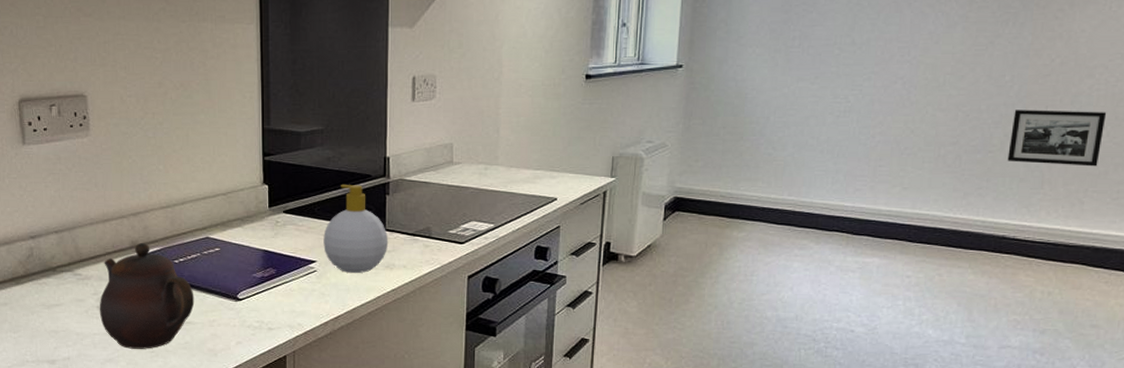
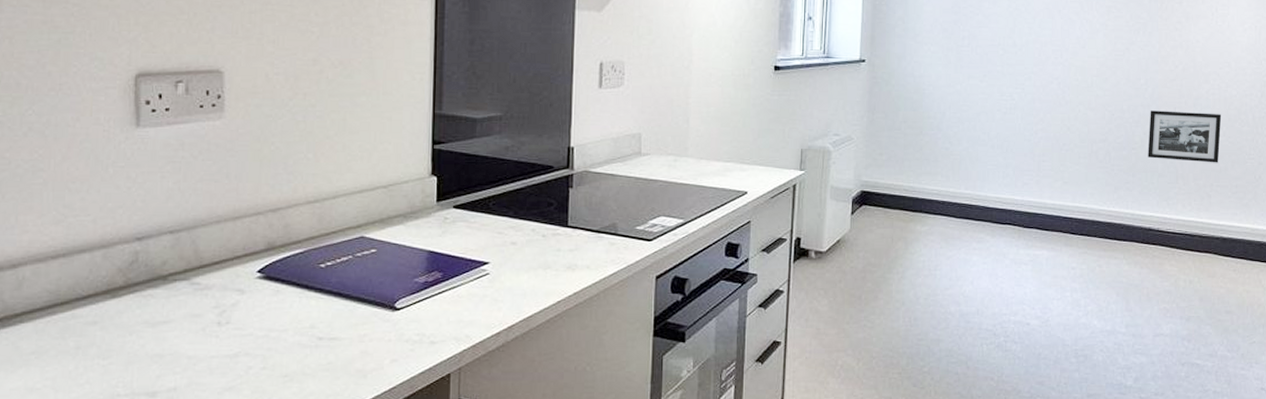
teapot: present [99,243,195,349] -> none [220,244,343,373]
soap bottle: present [323,185,389,273] -> none [498,177,571,275]

